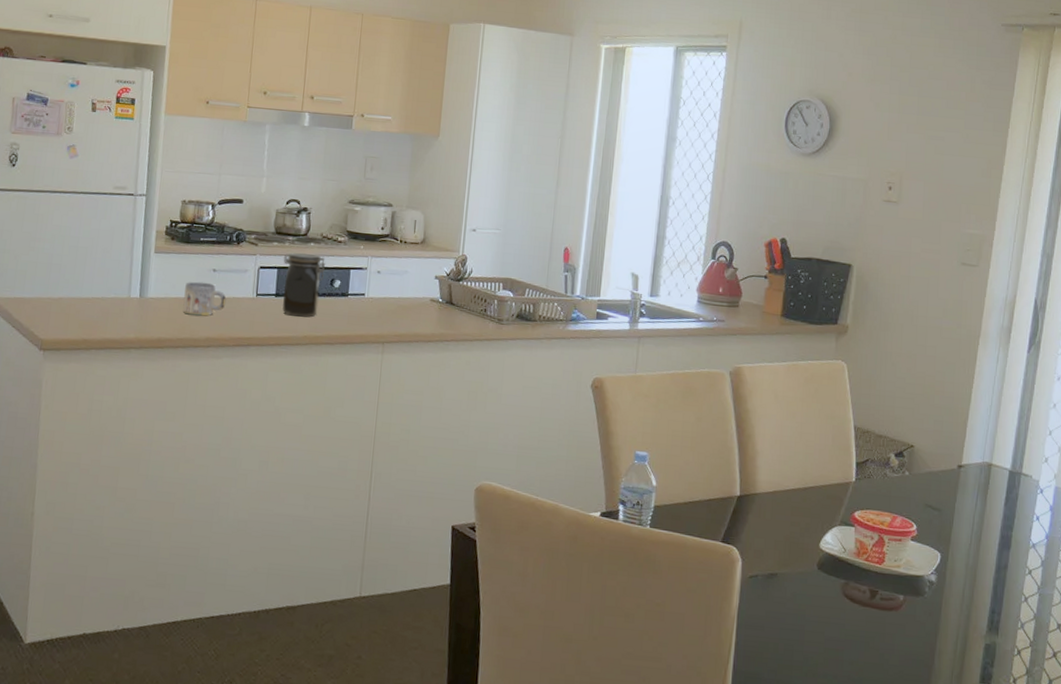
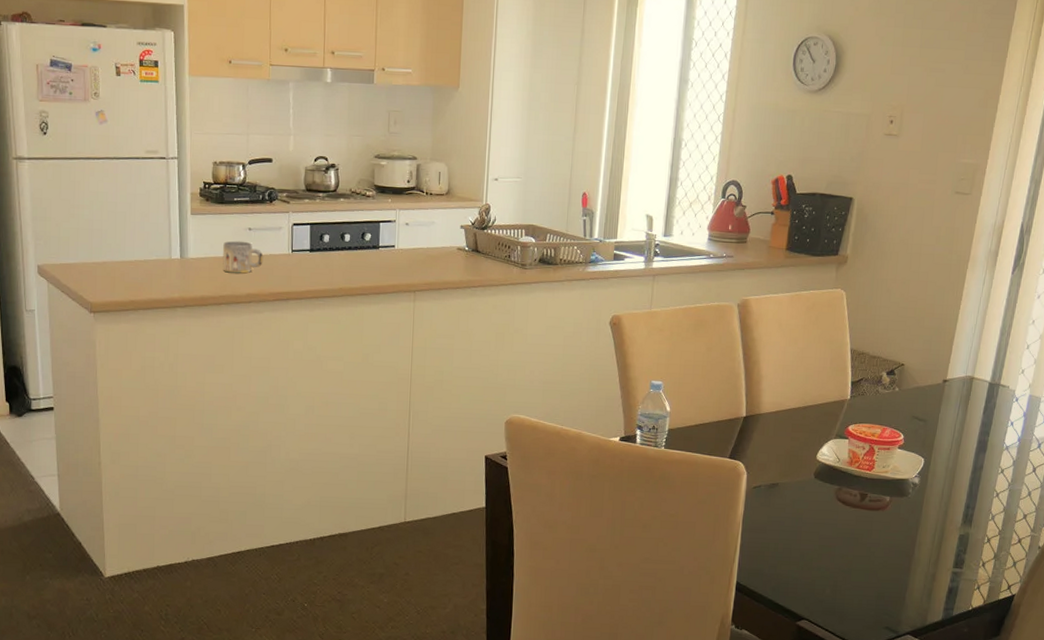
jar: present [282,252,326,318] -> none [315,208,356,271]

